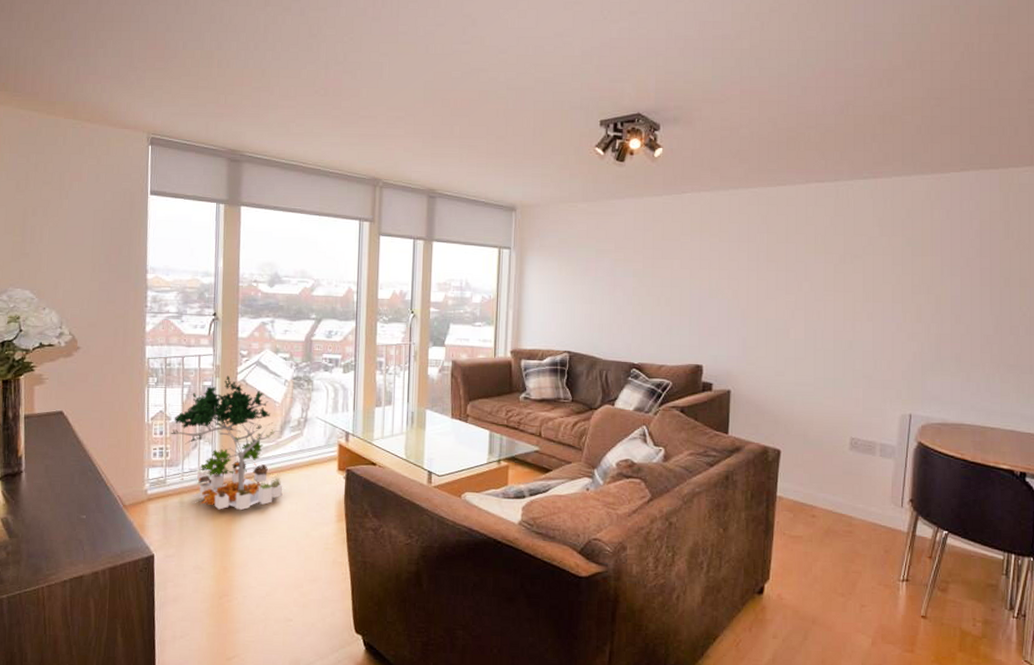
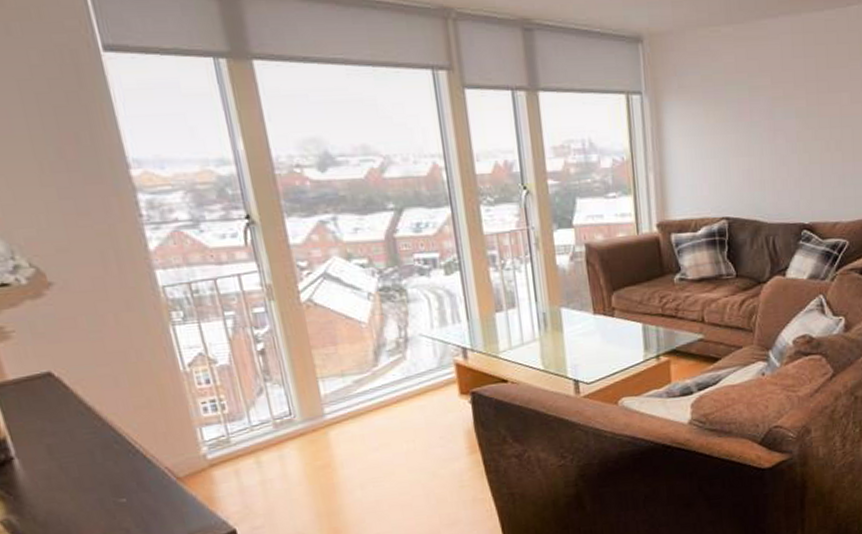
potted plant: present [171,375,283,511] -> none [221,296,394,464]

